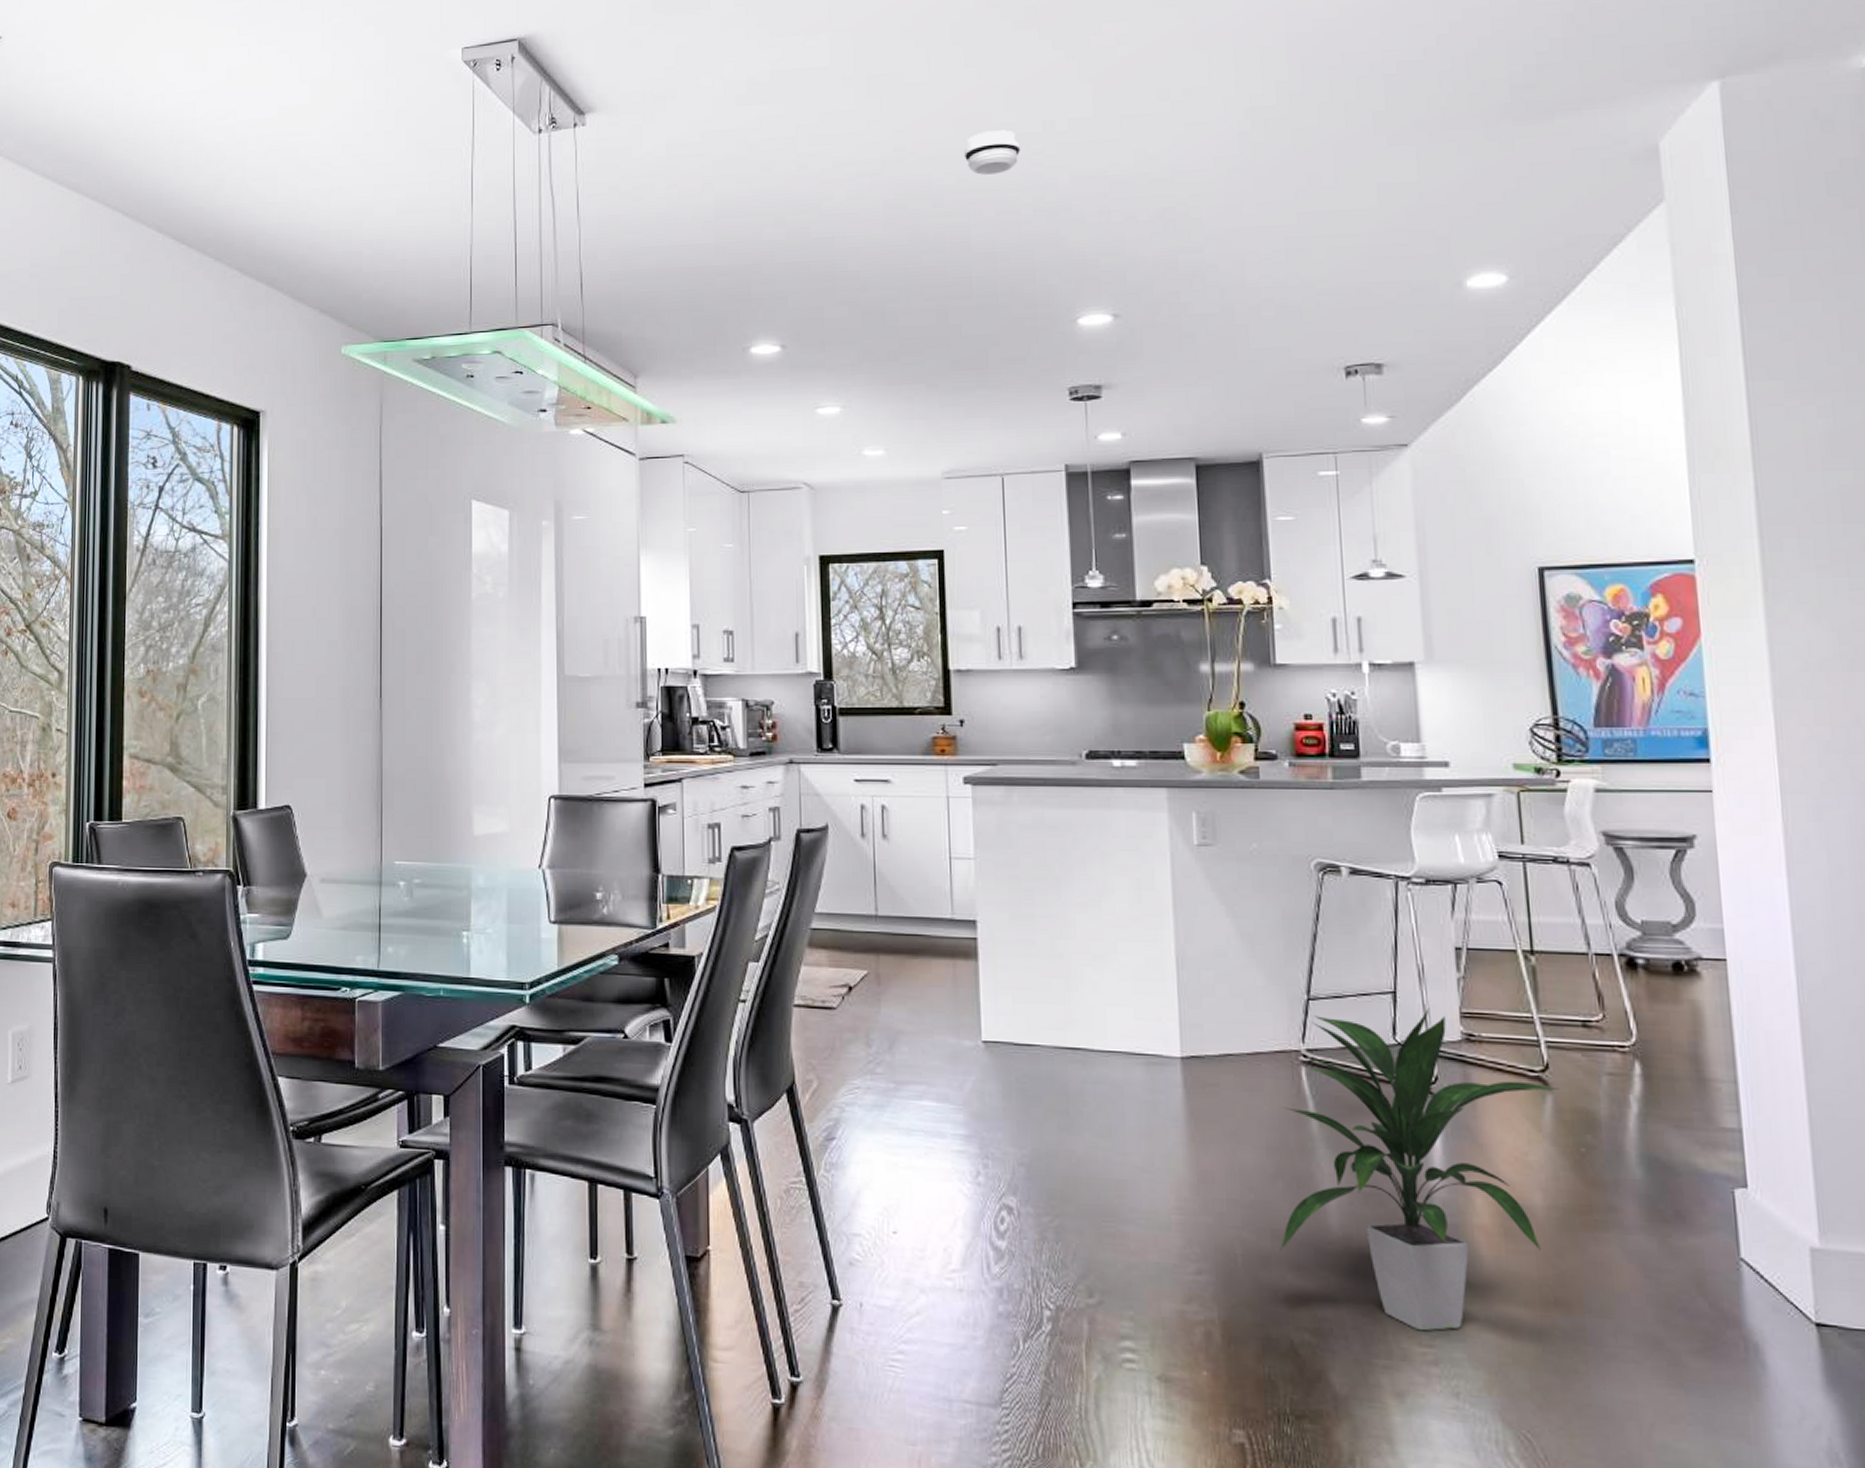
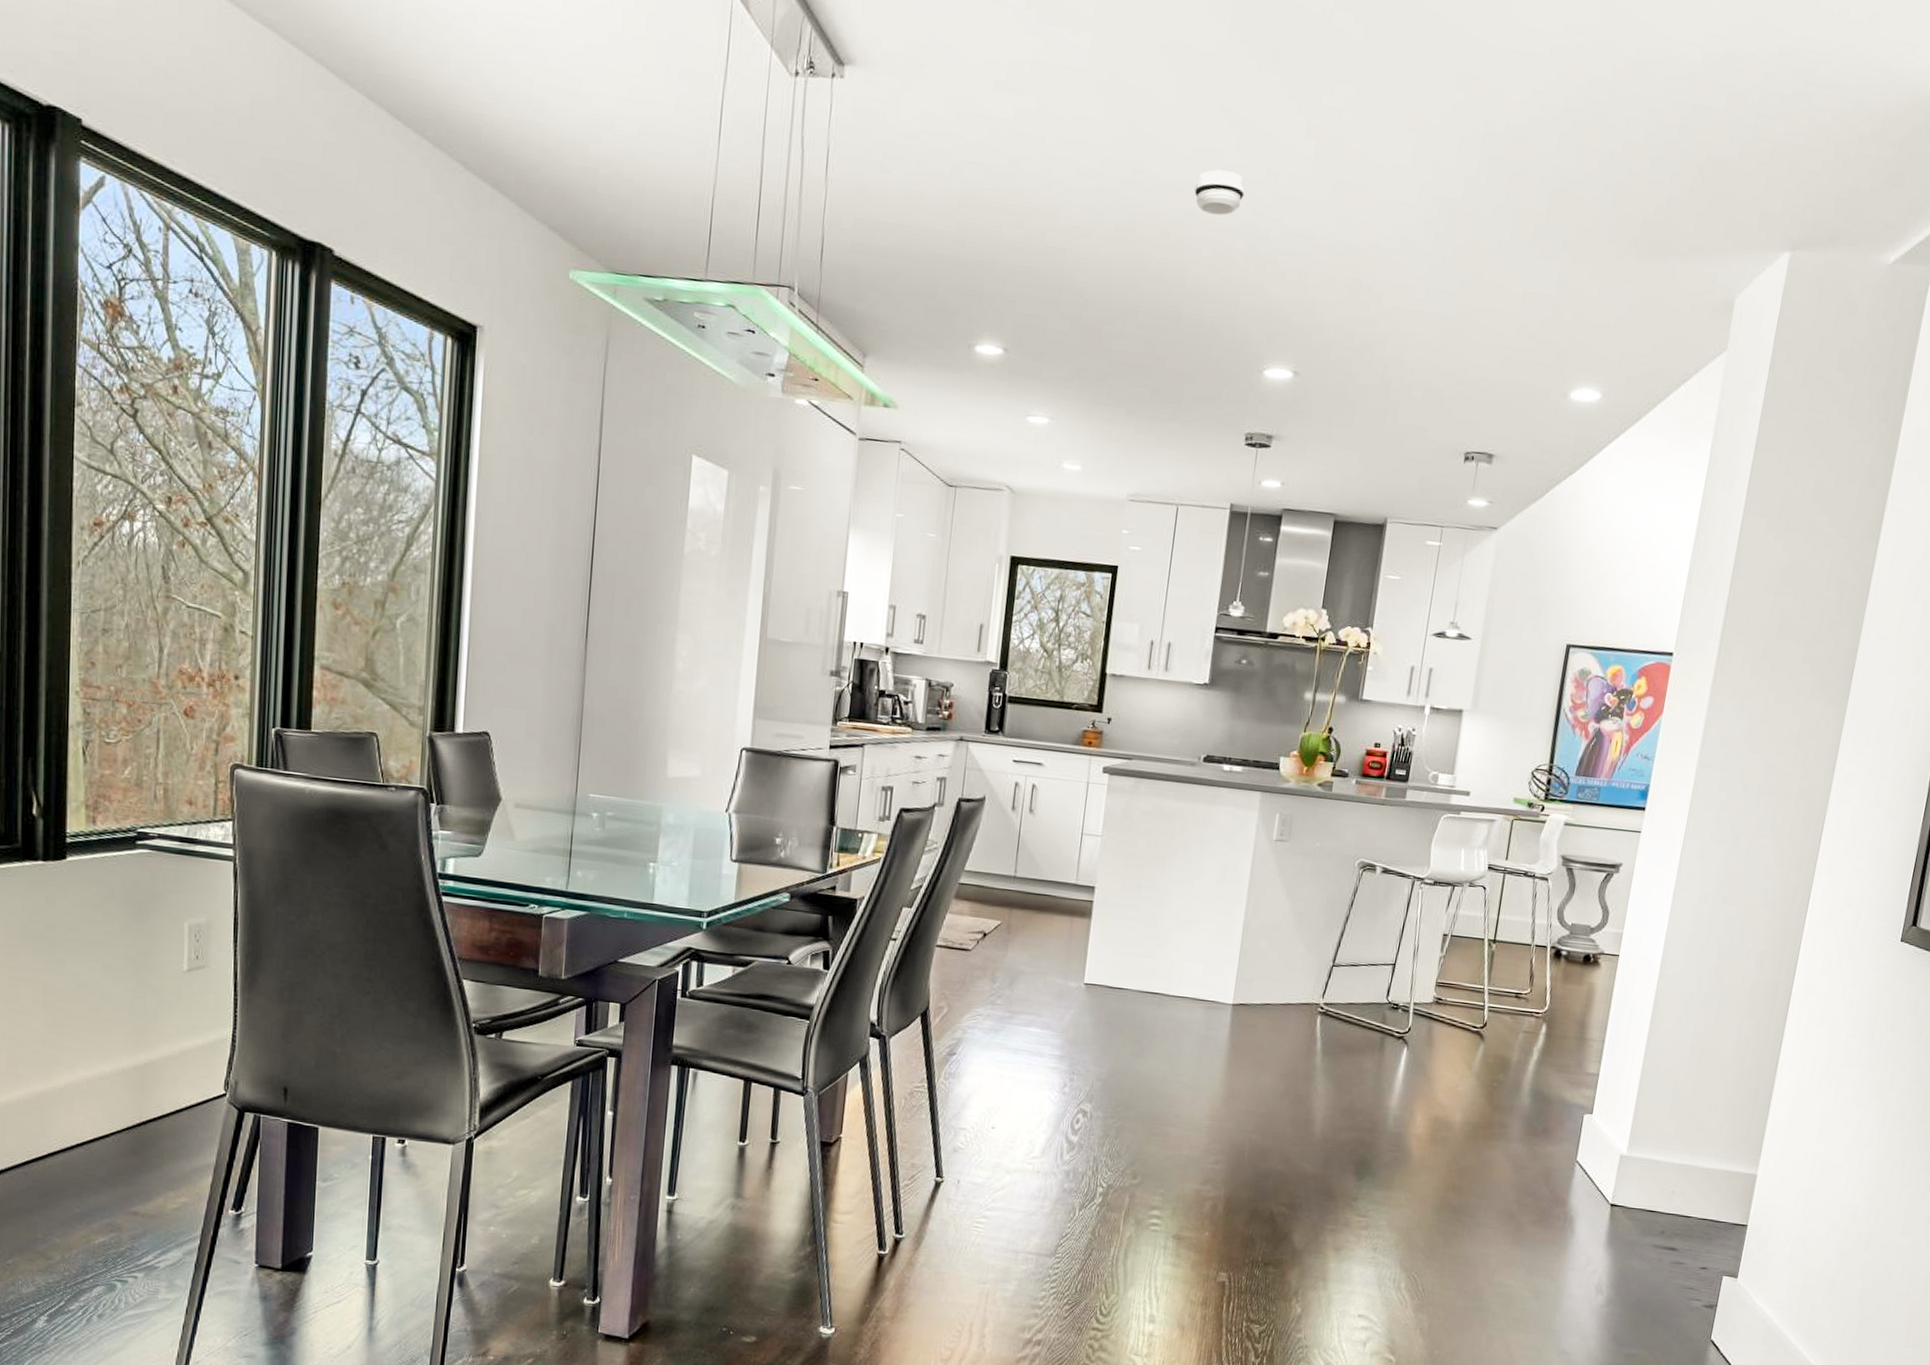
indoor plant: present [1280,1008,1561,1331] -> none [1276,977,1491,1206]

